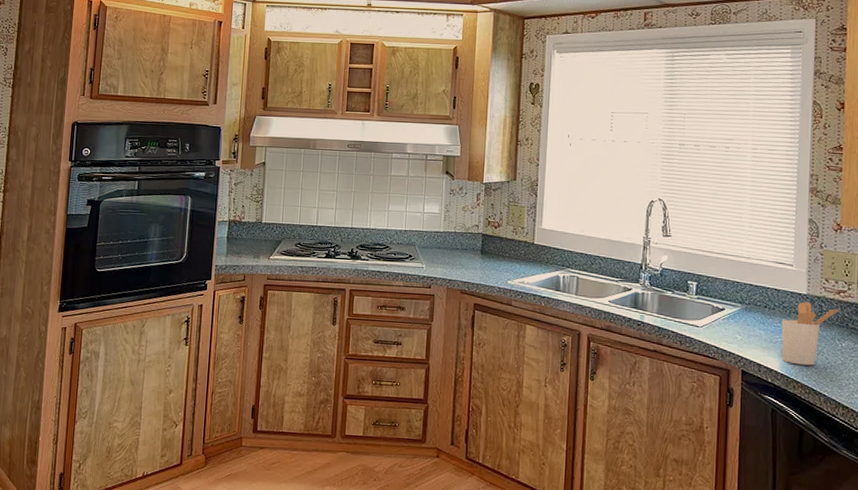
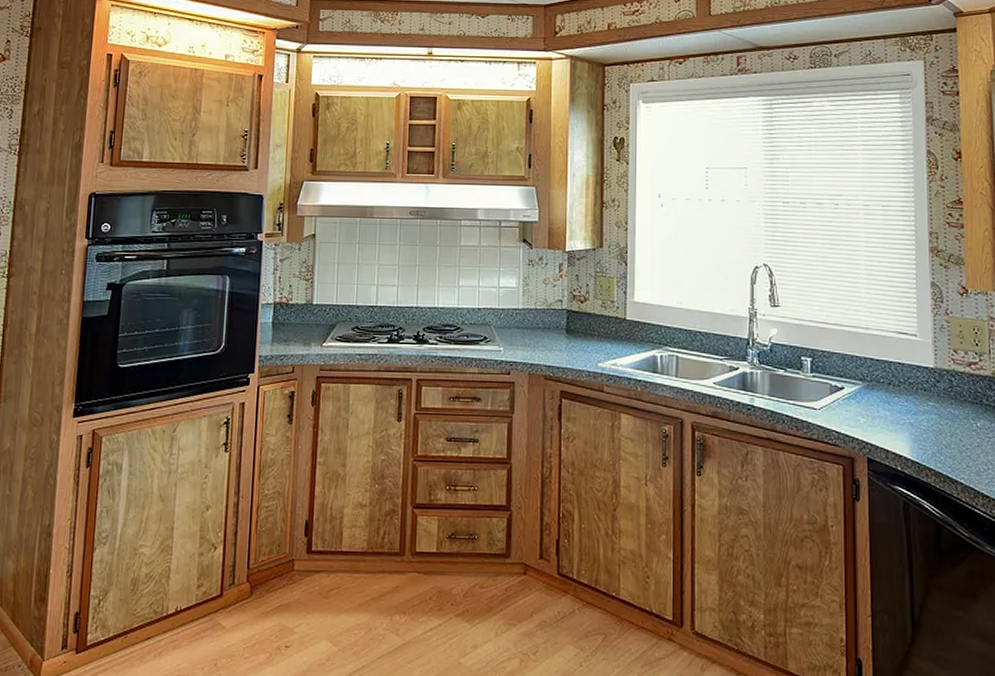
utensil holder: present [781,302,840,366] -> none [908,376,972,450]

